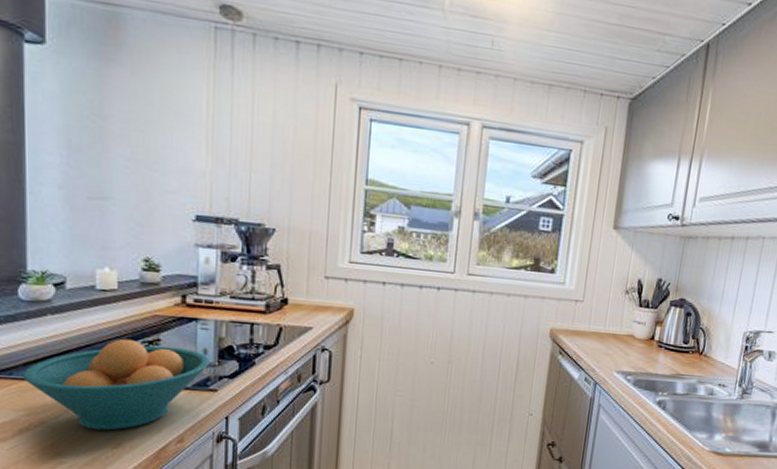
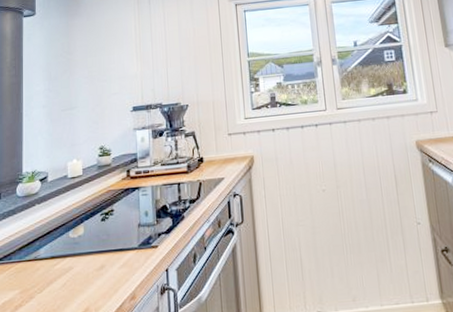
fruit bowl: present [22,338,210,431] -> none [18,213,150,298]

